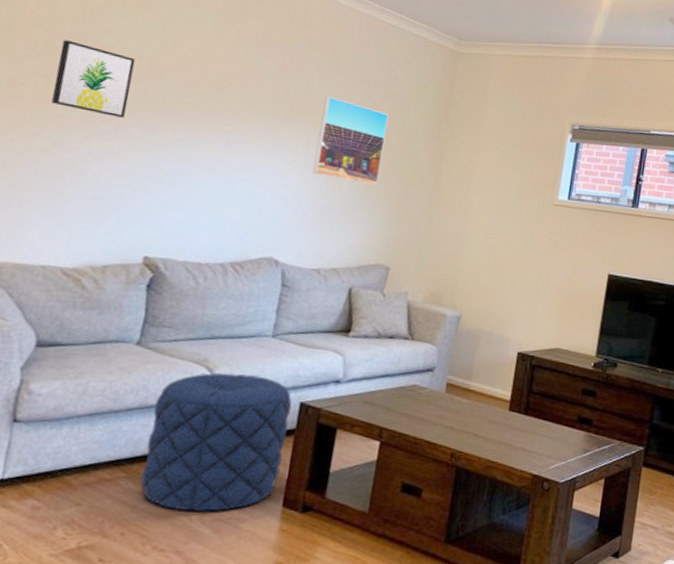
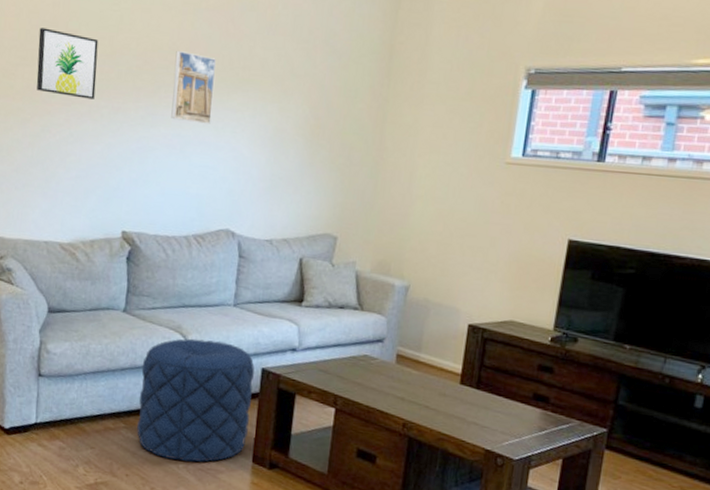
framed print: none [214,78,270,152] -> present [171,51,216,124]
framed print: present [312,96,390,186] -> none [259,61,330,152]

